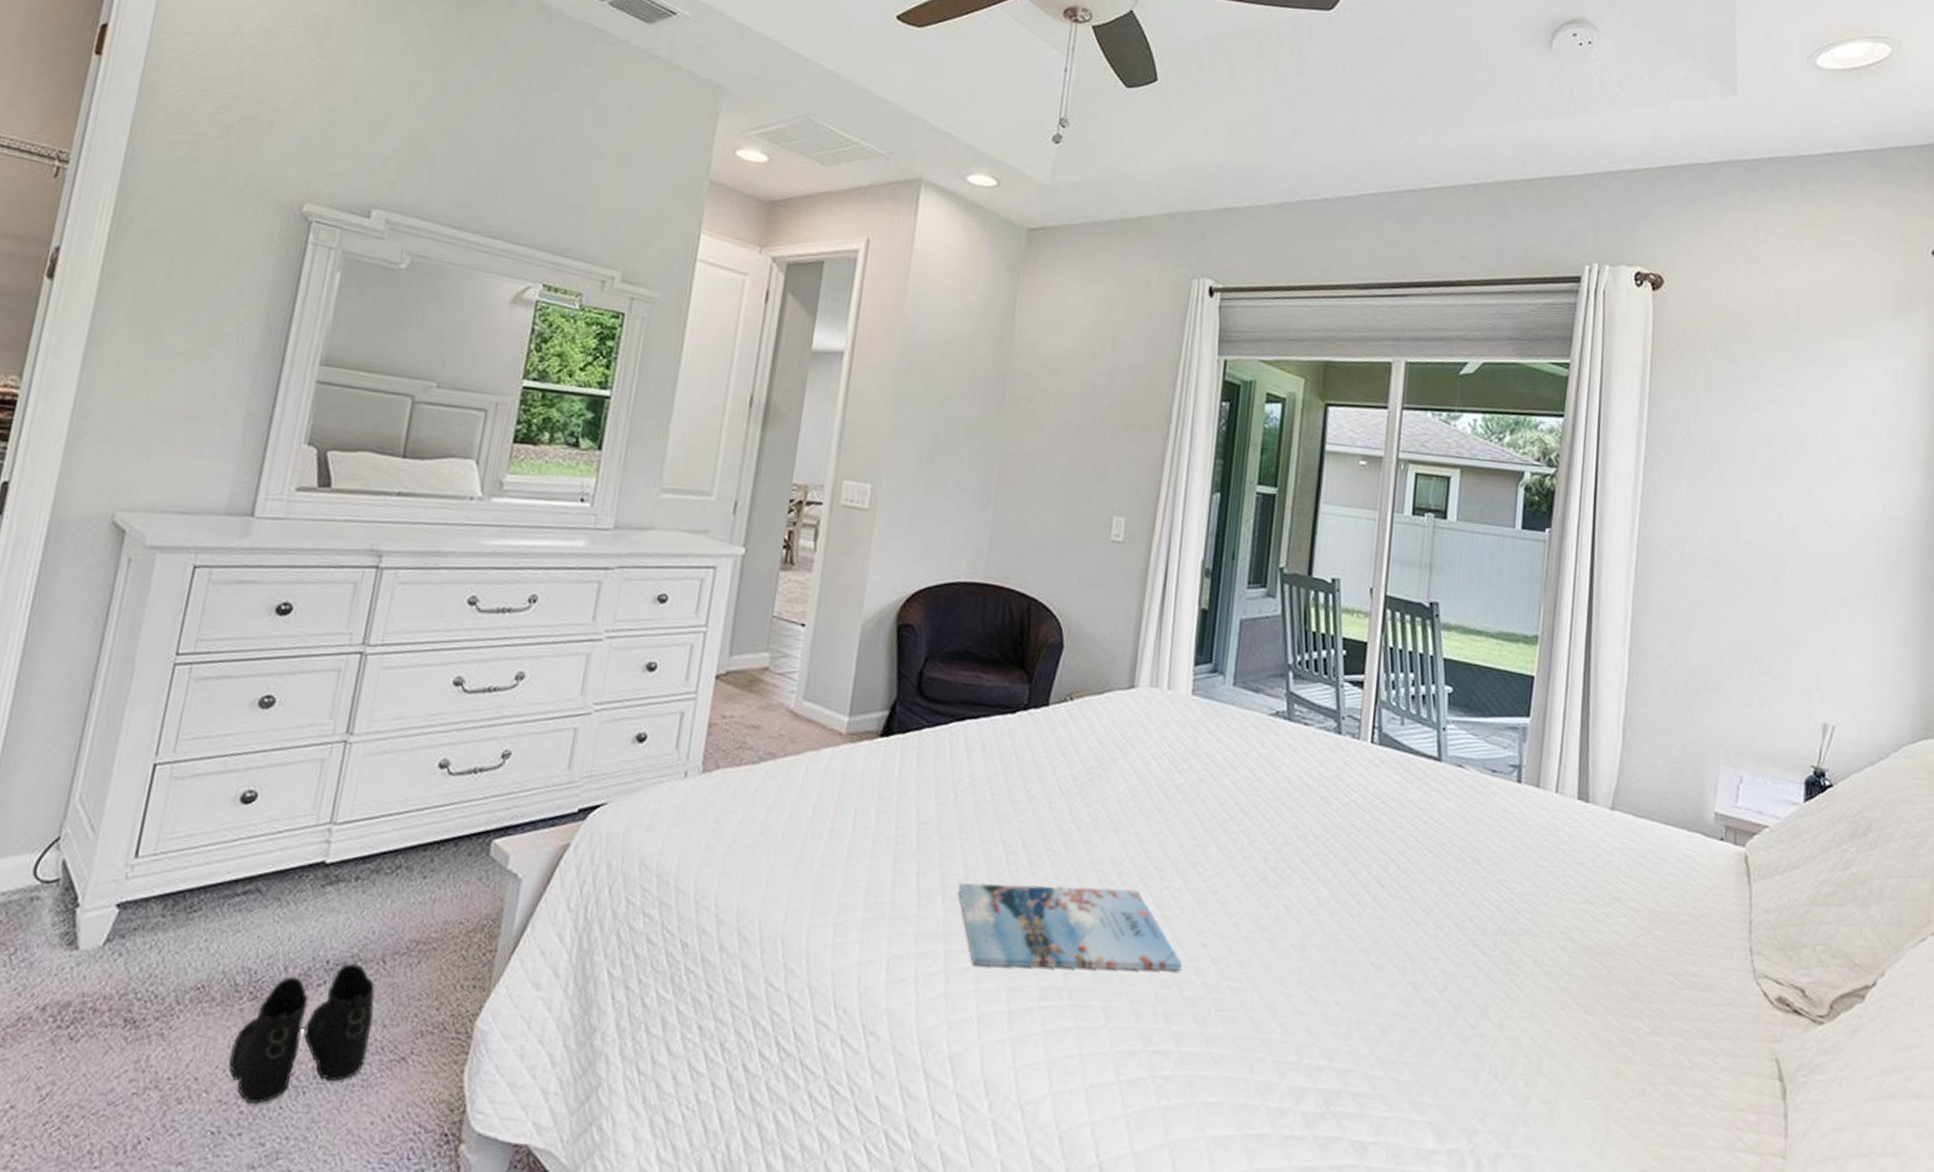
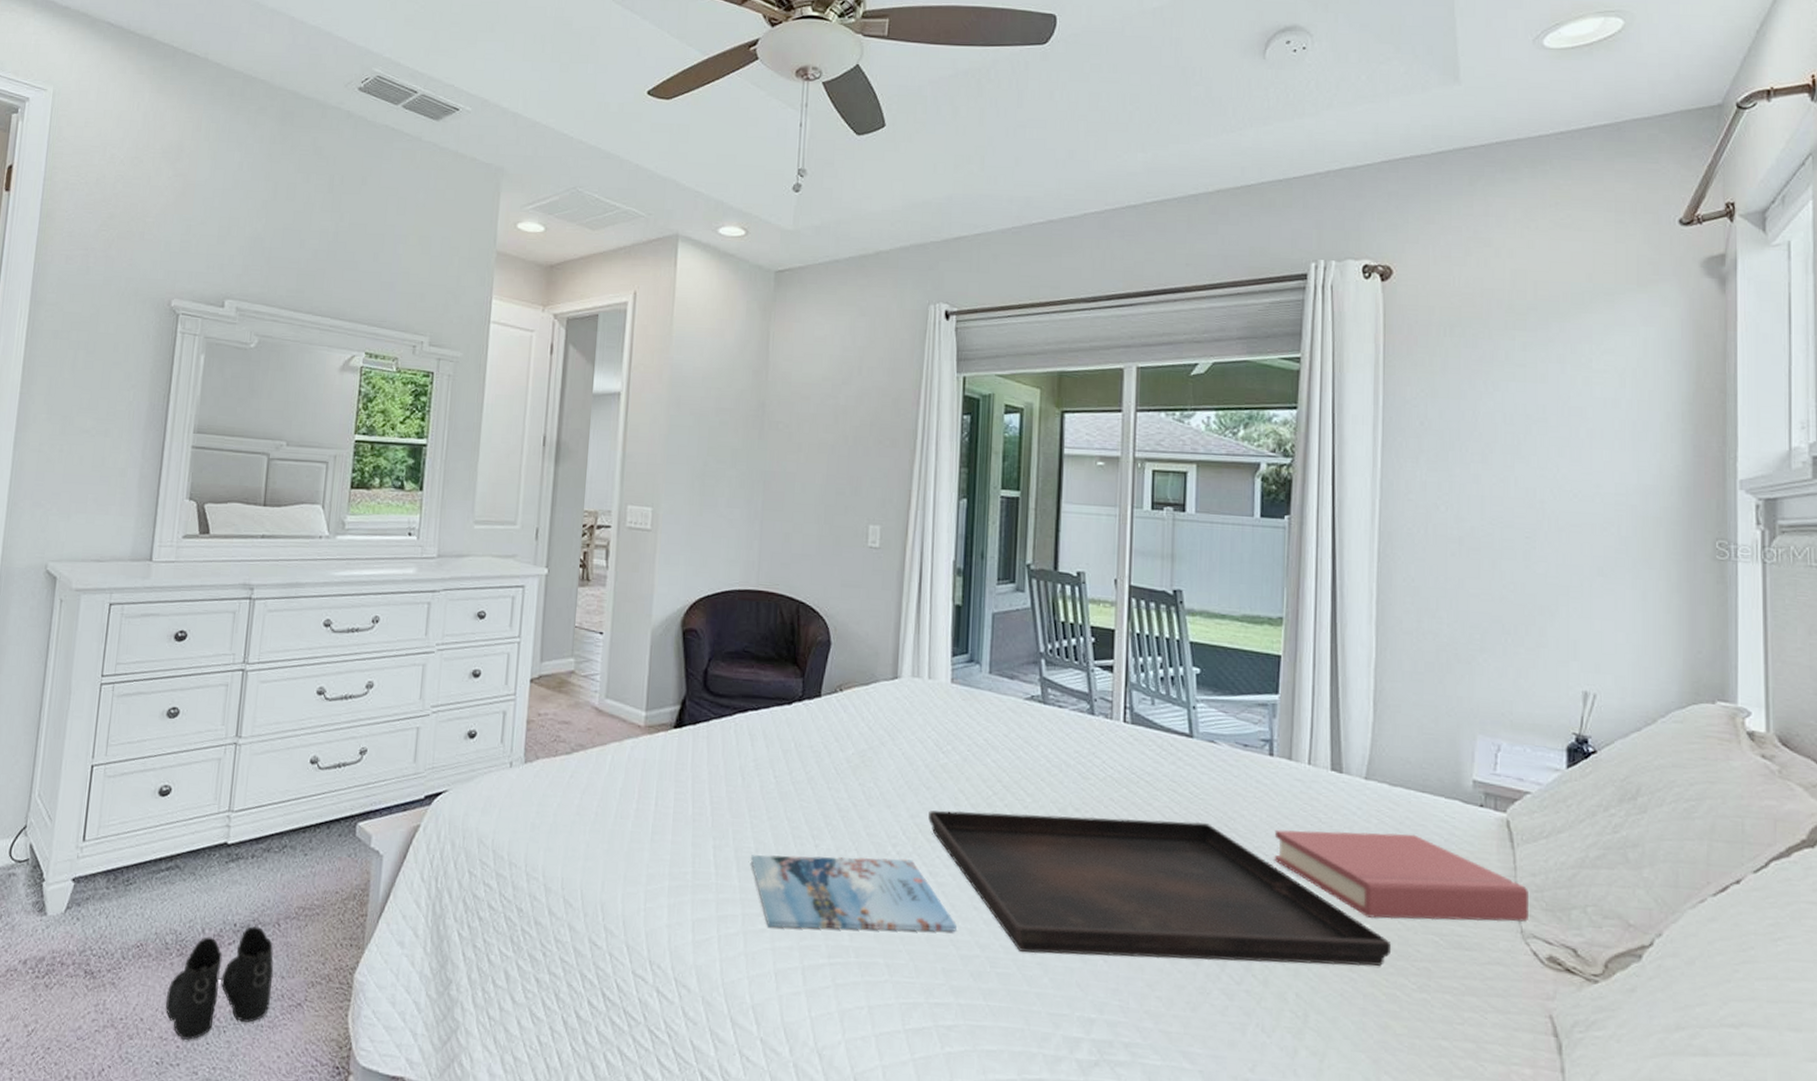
serving tray: none [1158,835,1628,1009] -> present [928,810,1392,967]
hardback book: none [1516,861,1762,961] -> present [1274,829,1528,922]

